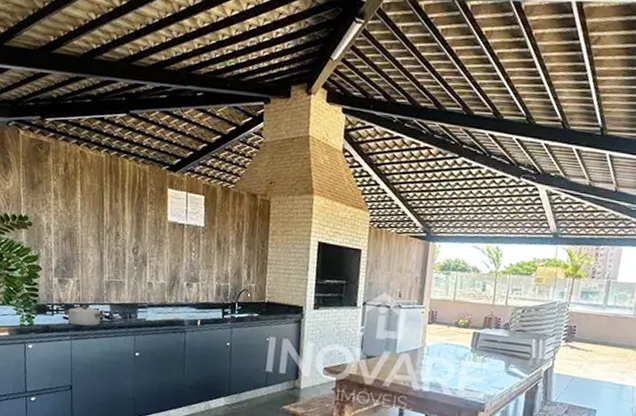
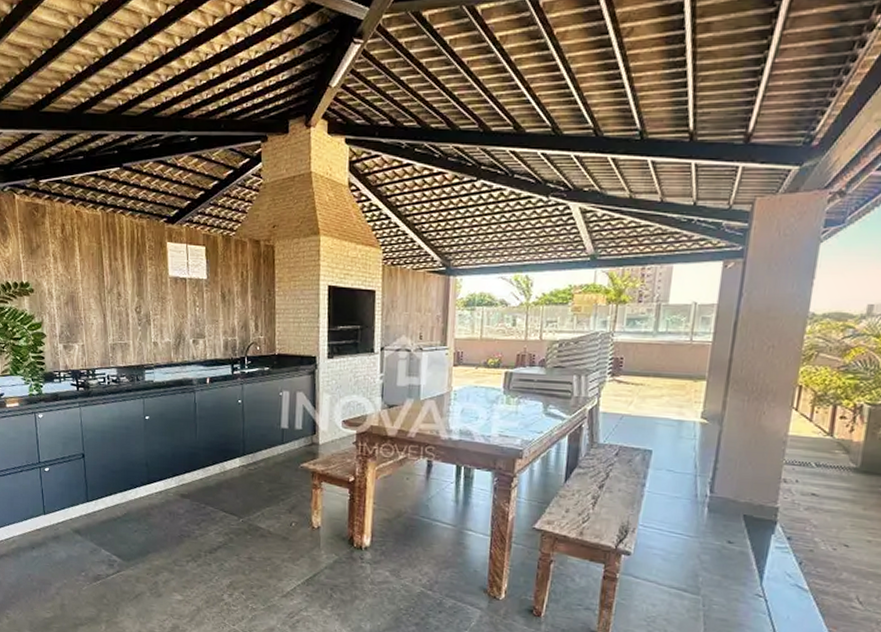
cooking pot: present [63,305,105,328] -> none [70,370,112,393]

